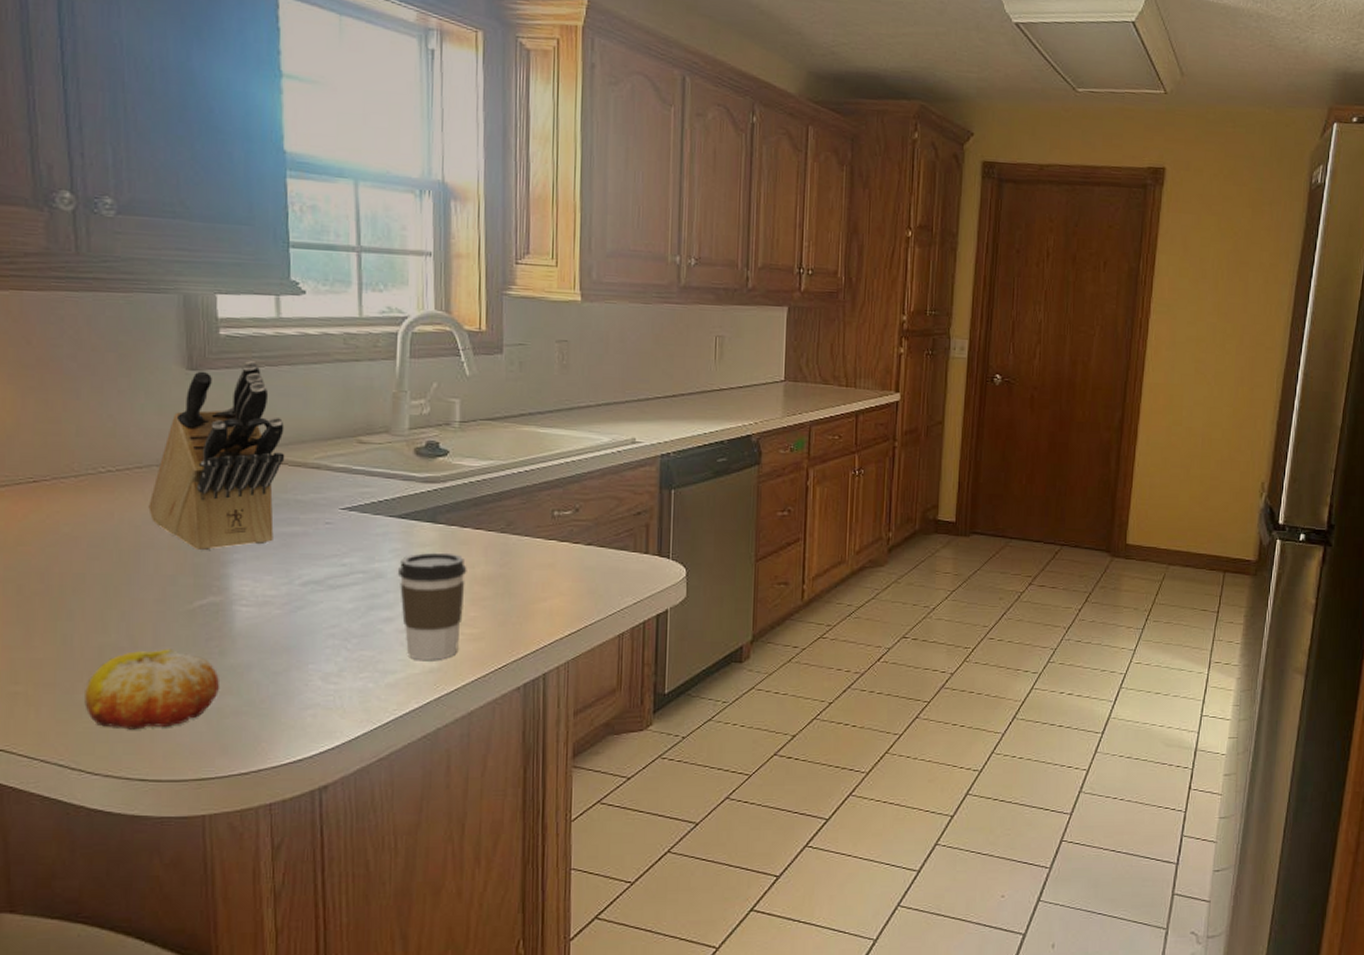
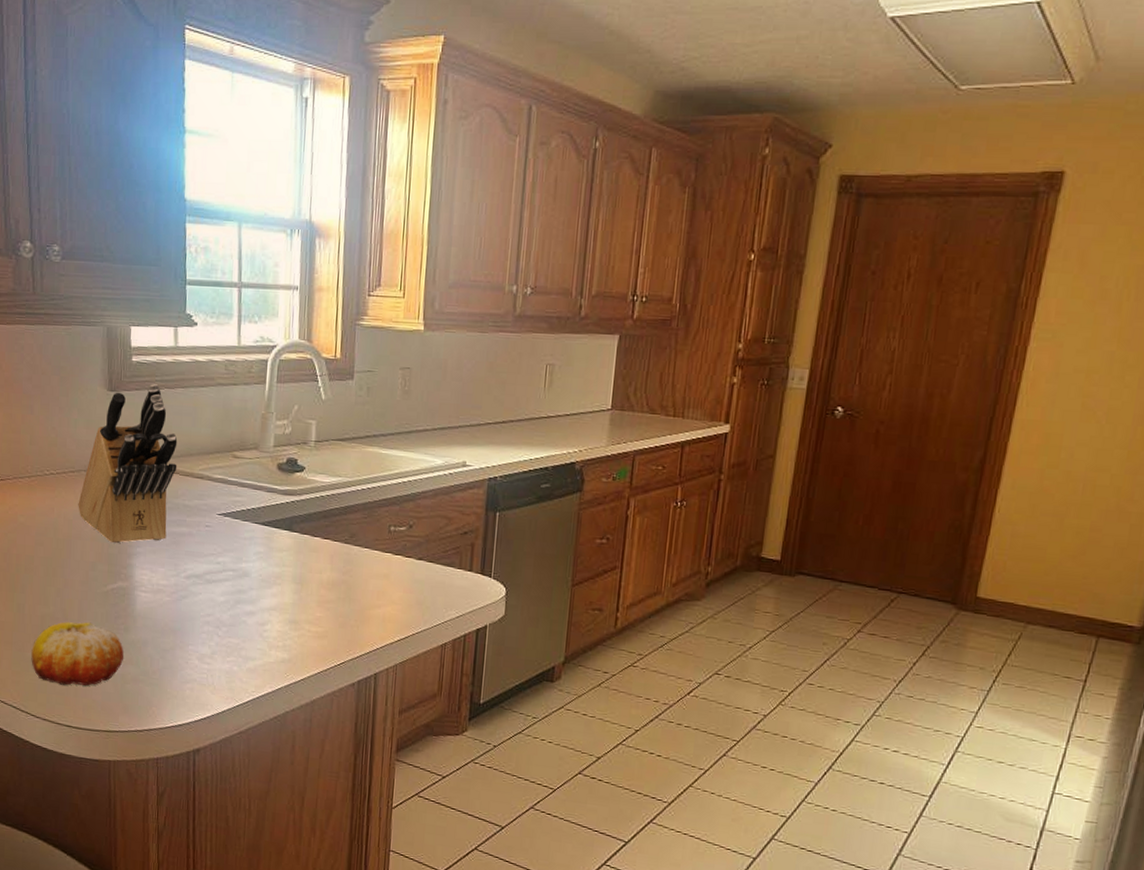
coffee cup: present [397,552,467,660] -> none [259,556,316,652]

